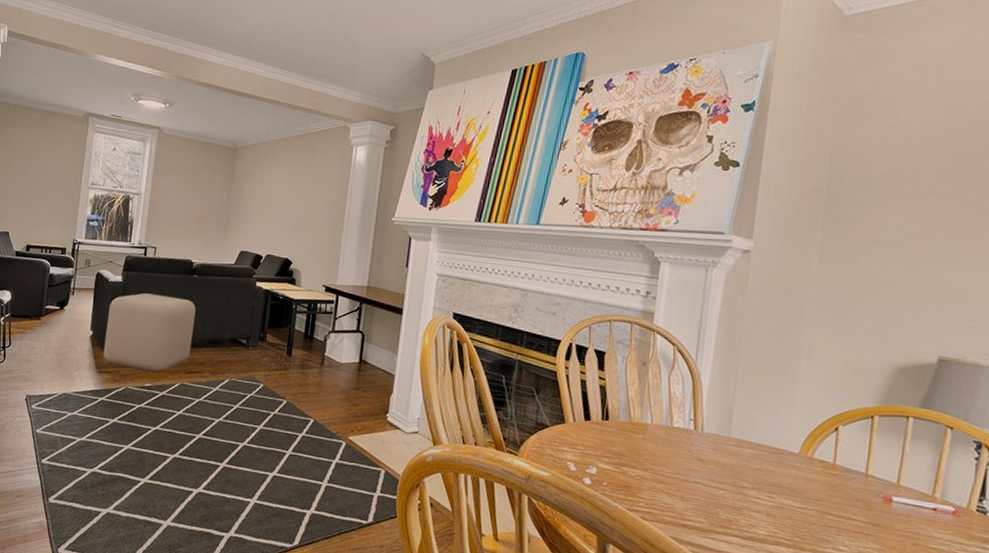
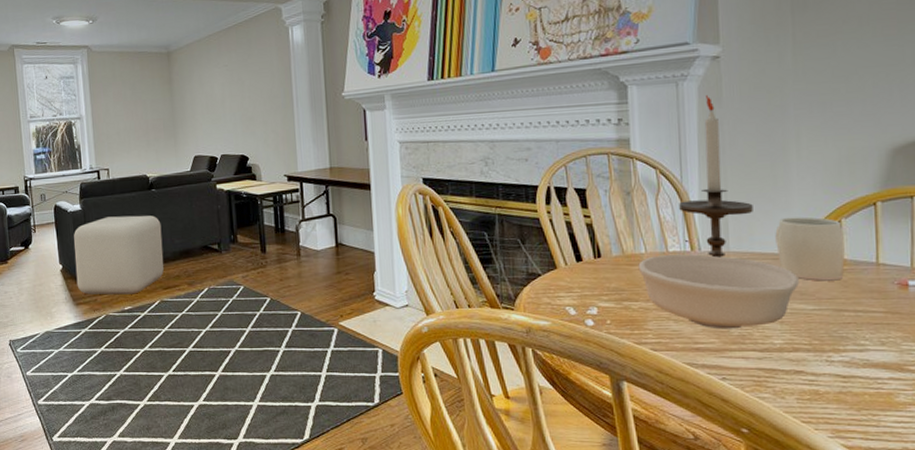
bowl: none [642,428,792,514] -> present [638,254,800,330]
candlestick: none [689,285,759,442] -> present [679,95,753,258]
mug: none [774,414,839,484] -> present [775,217,845,281]

